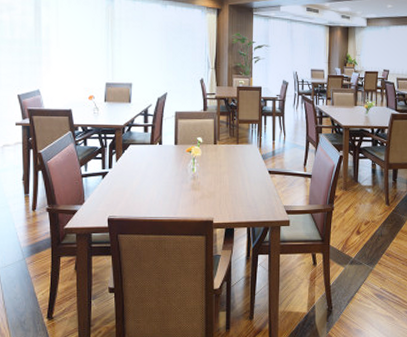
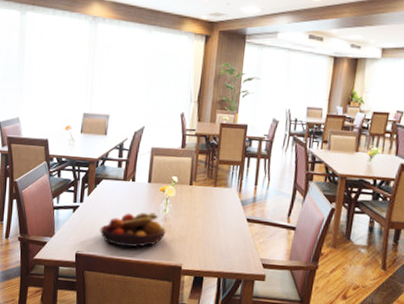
fruit bowl: none [131,172,196,208] -> present [100,212,166,247]

